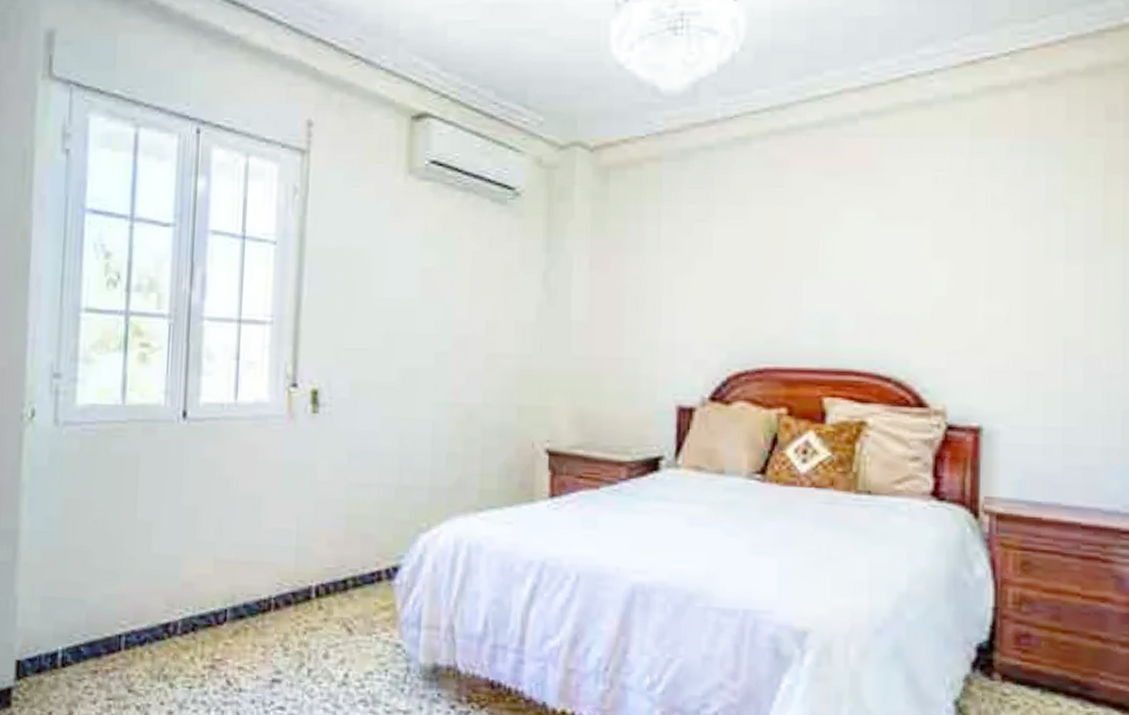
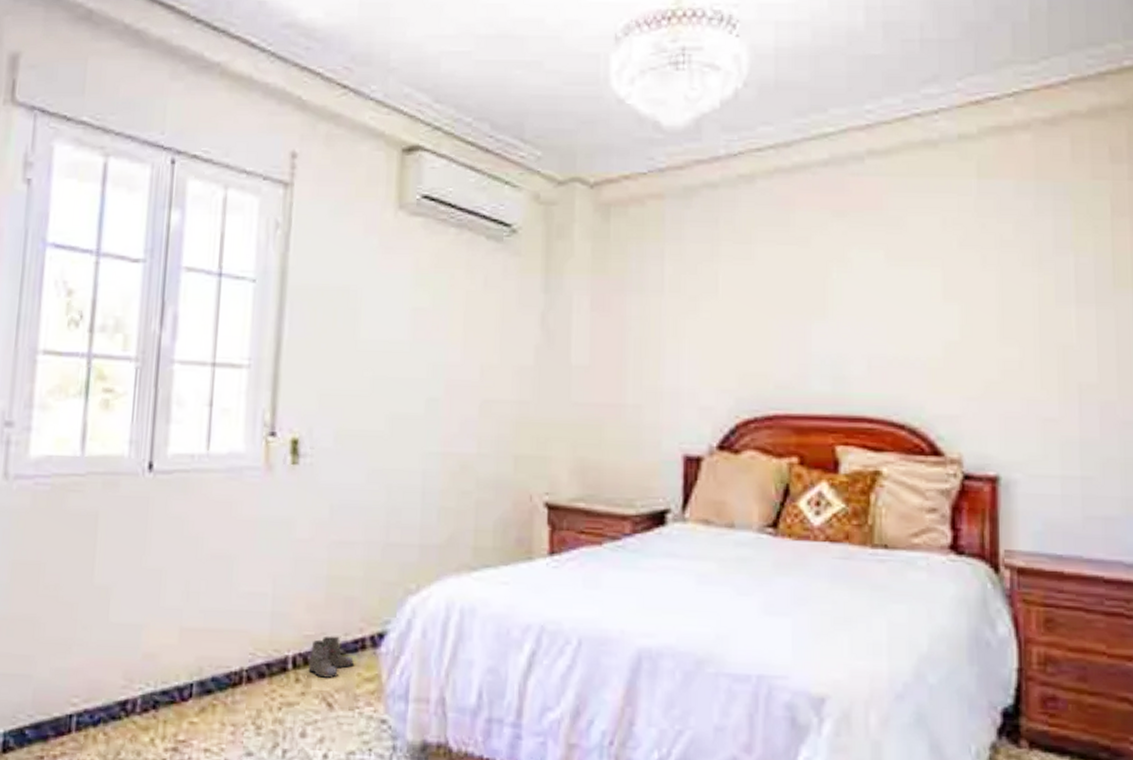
boots: none [329,568,371,607] -> present [307,635,354,678]

